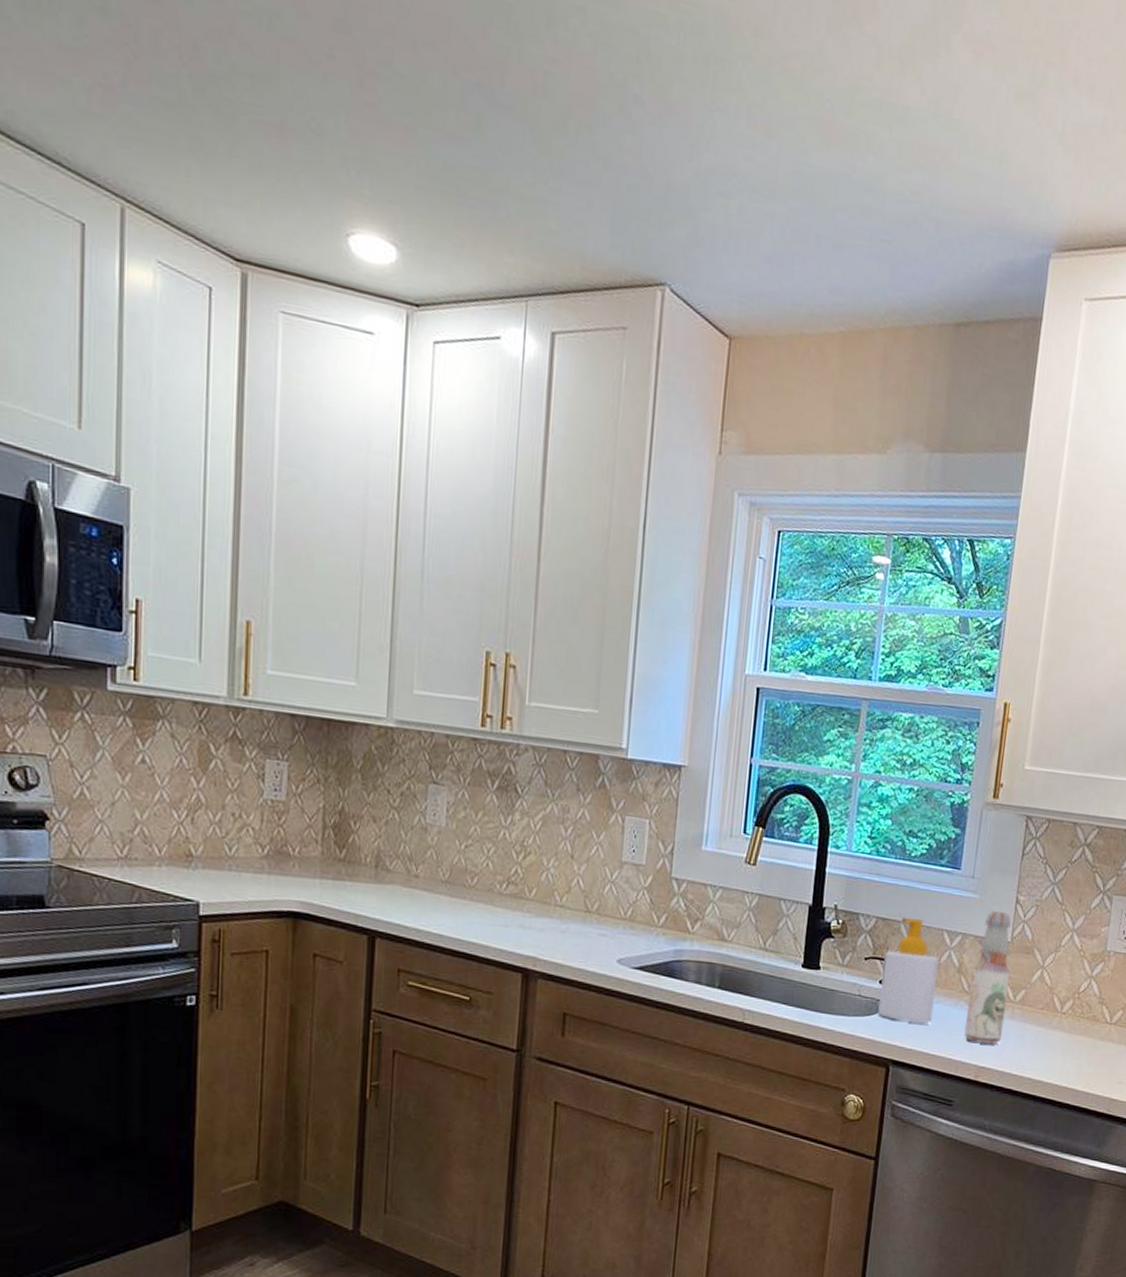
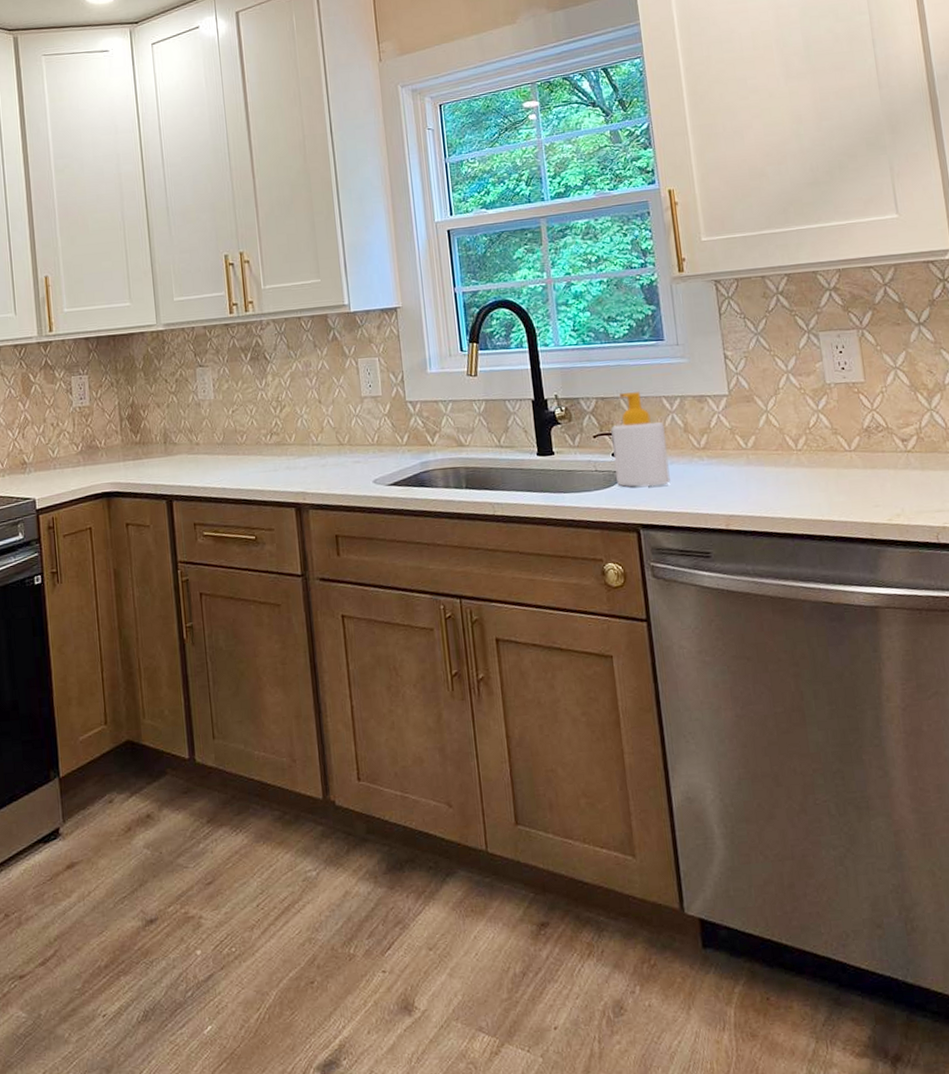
bottle: present [964,911,1011,1044] -> none [698,369,744,494]

